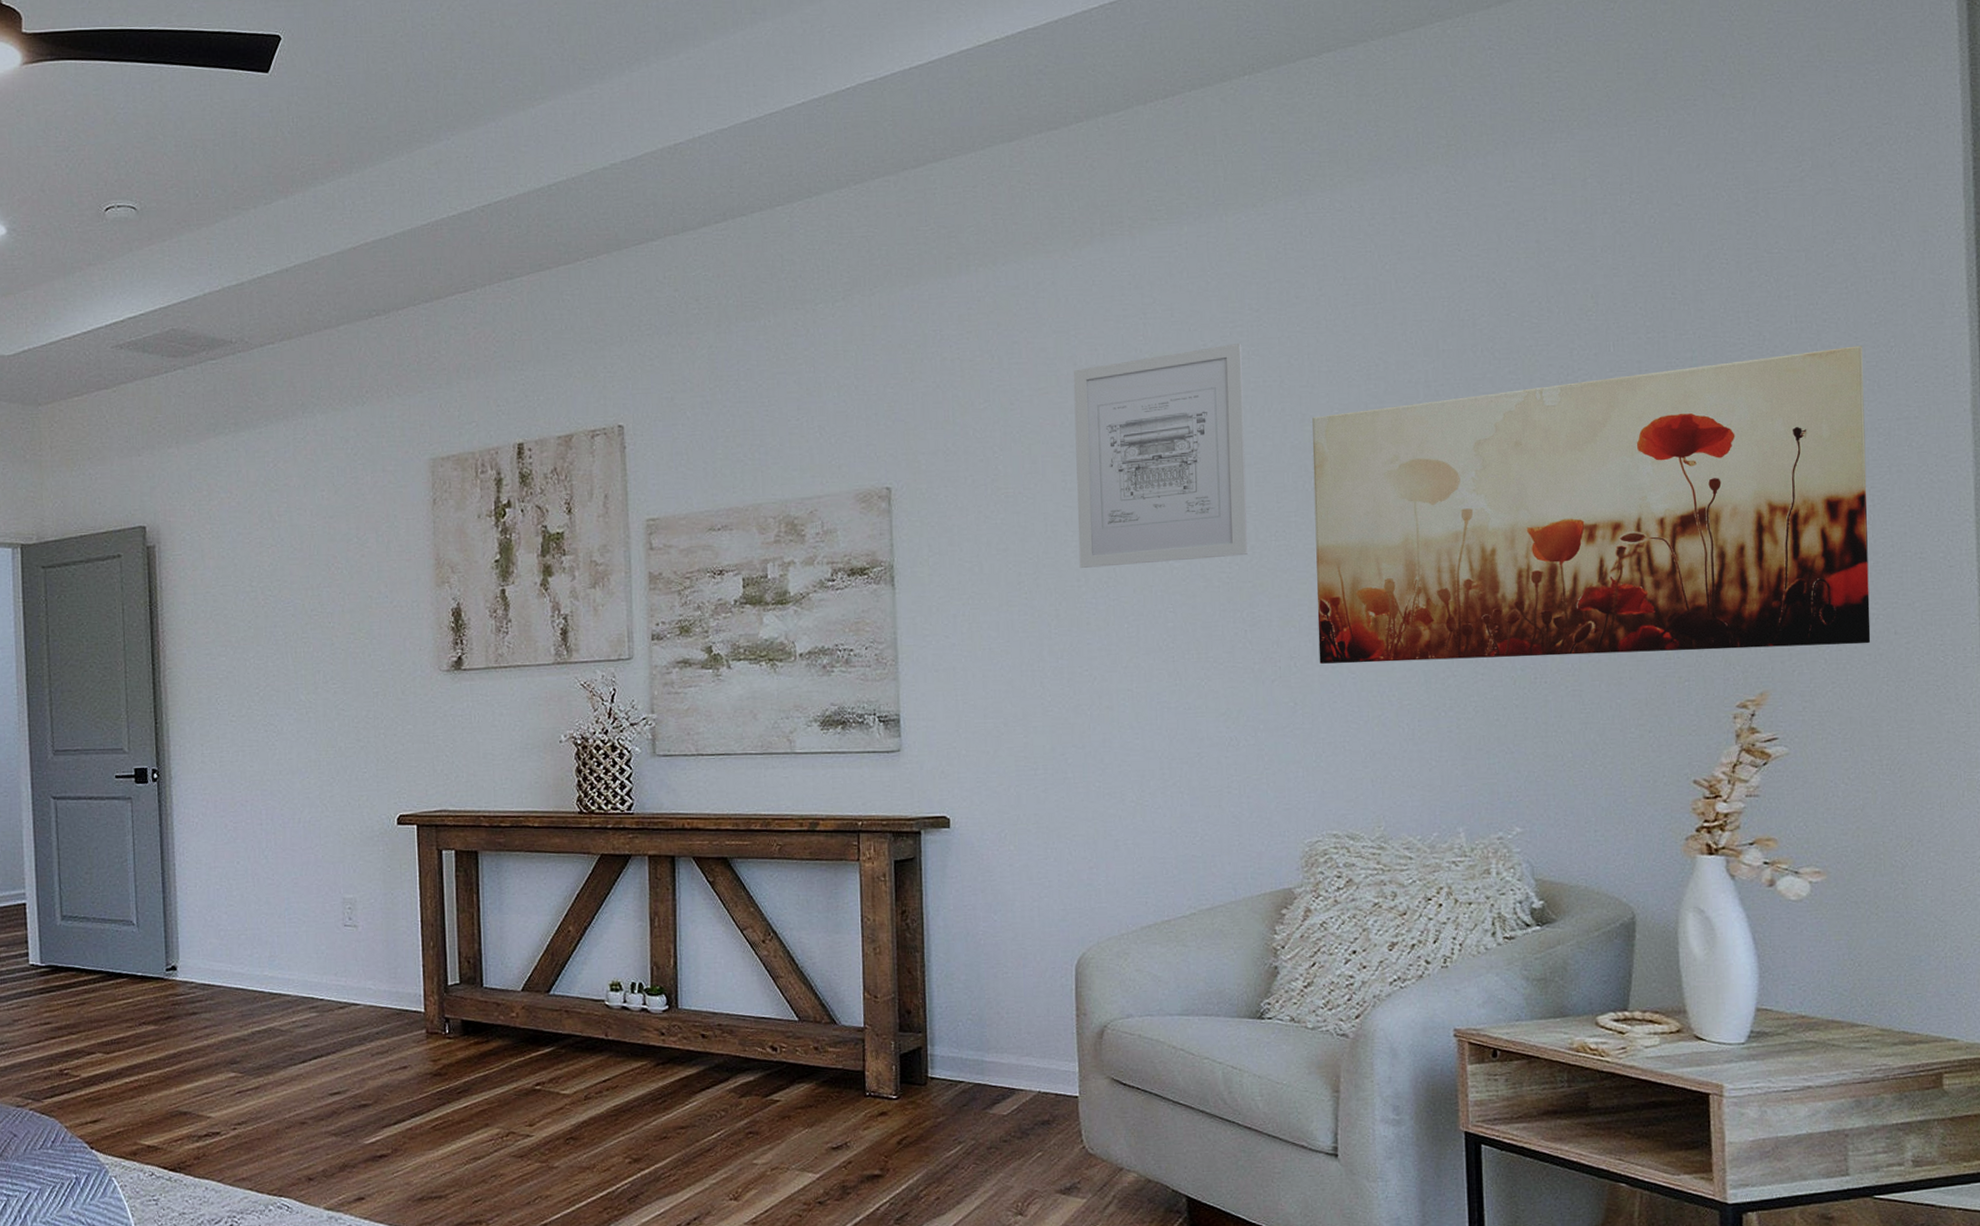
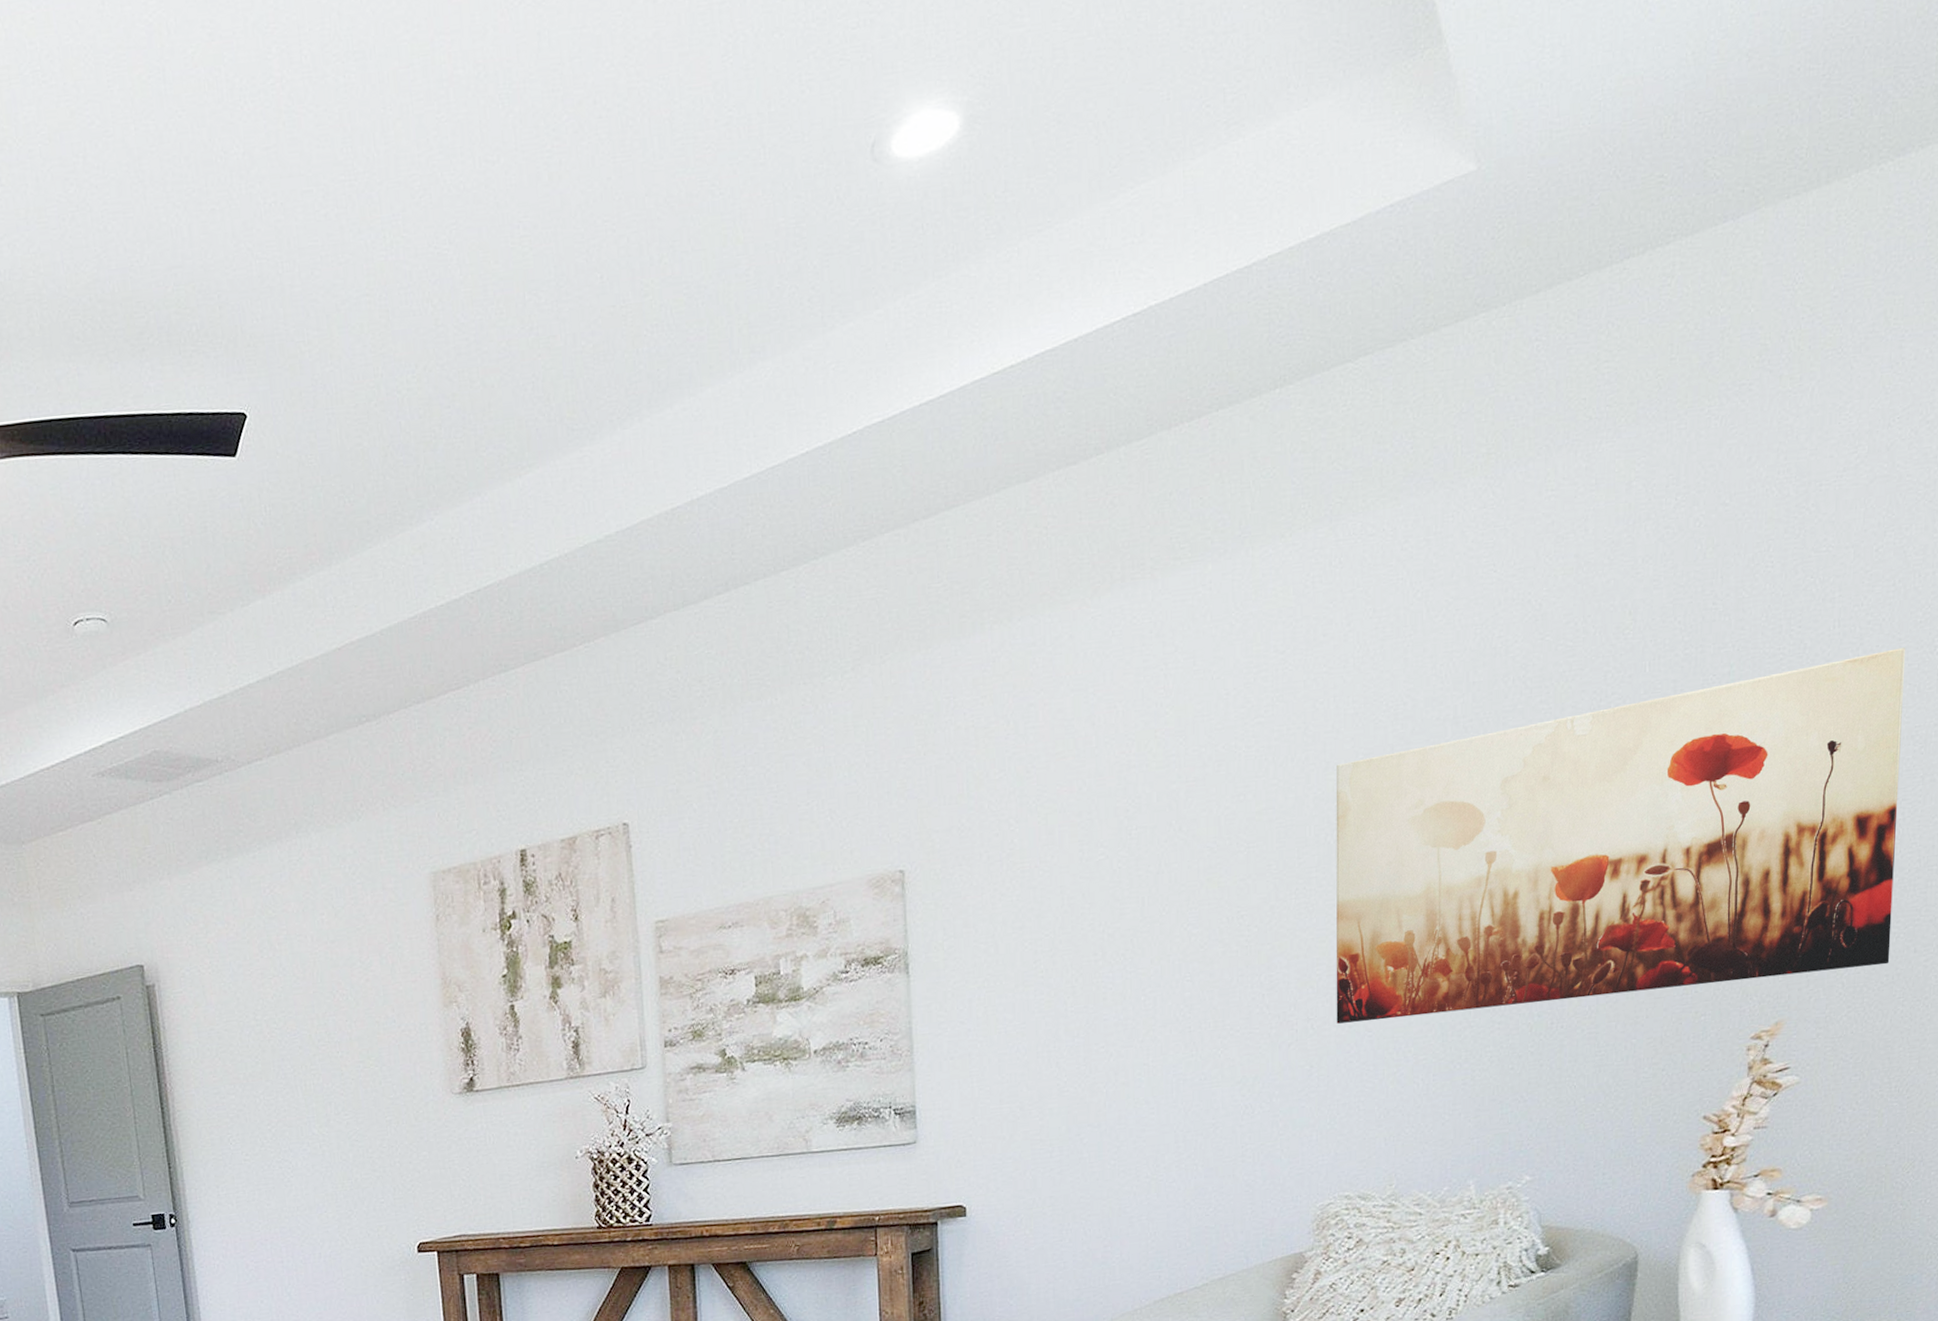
wall art: present [1073,342,1248,568] -> none [1091,688,1268,942]

